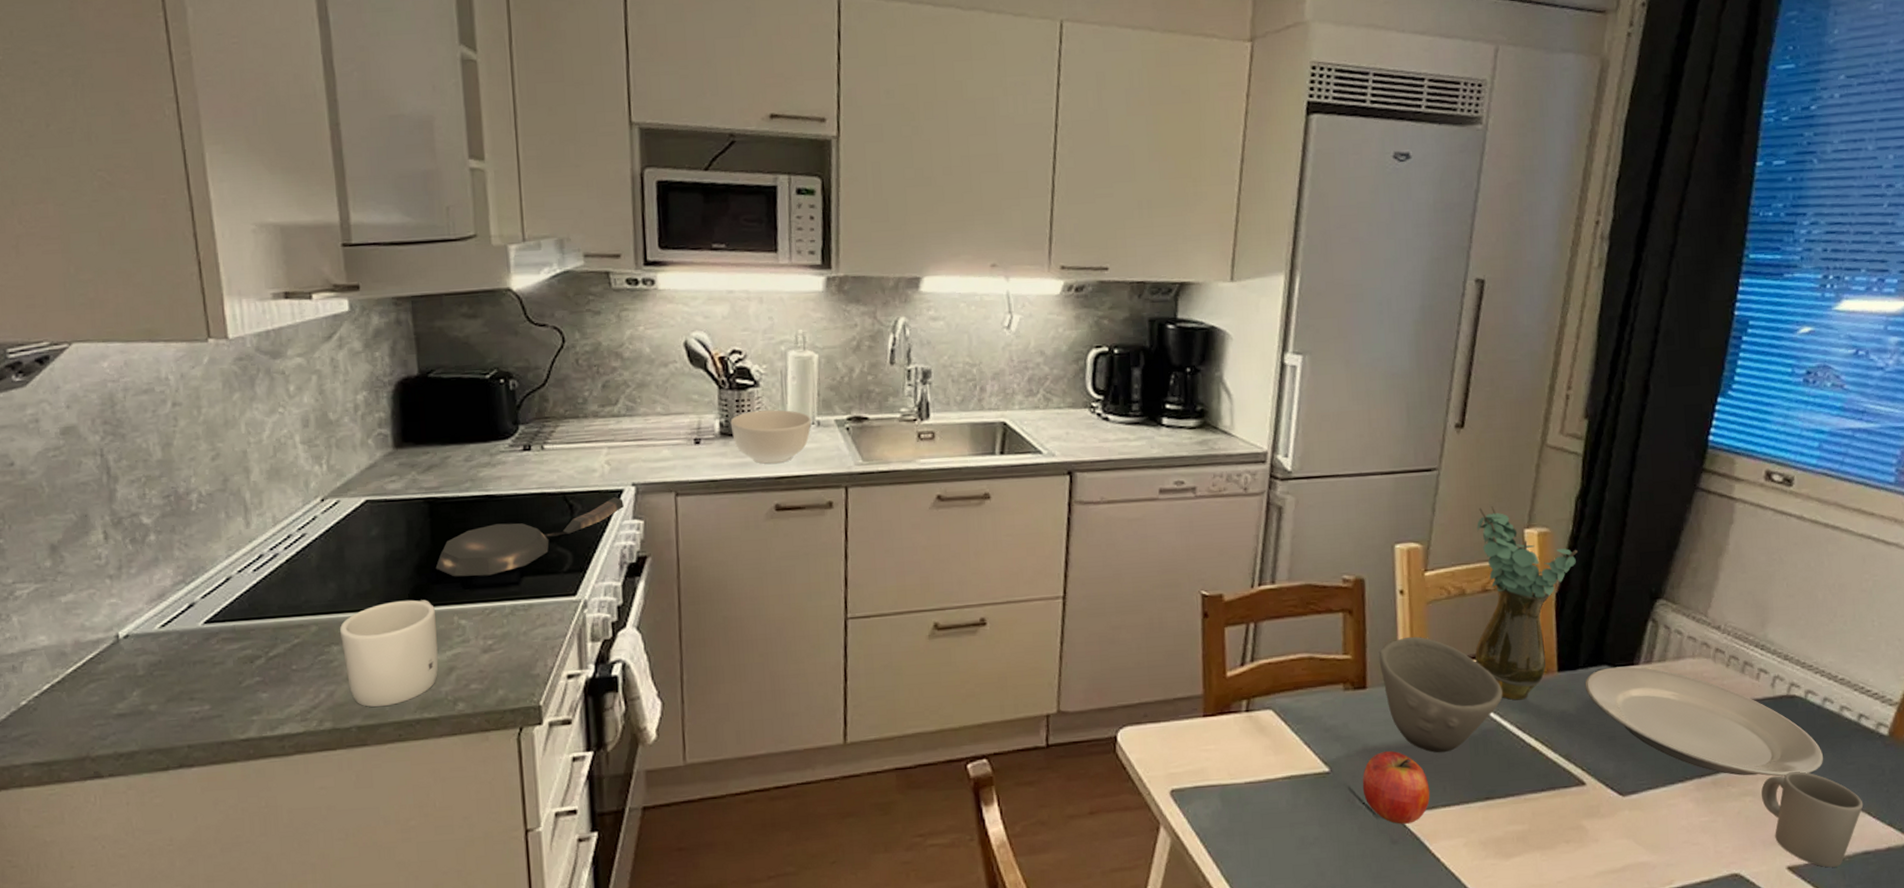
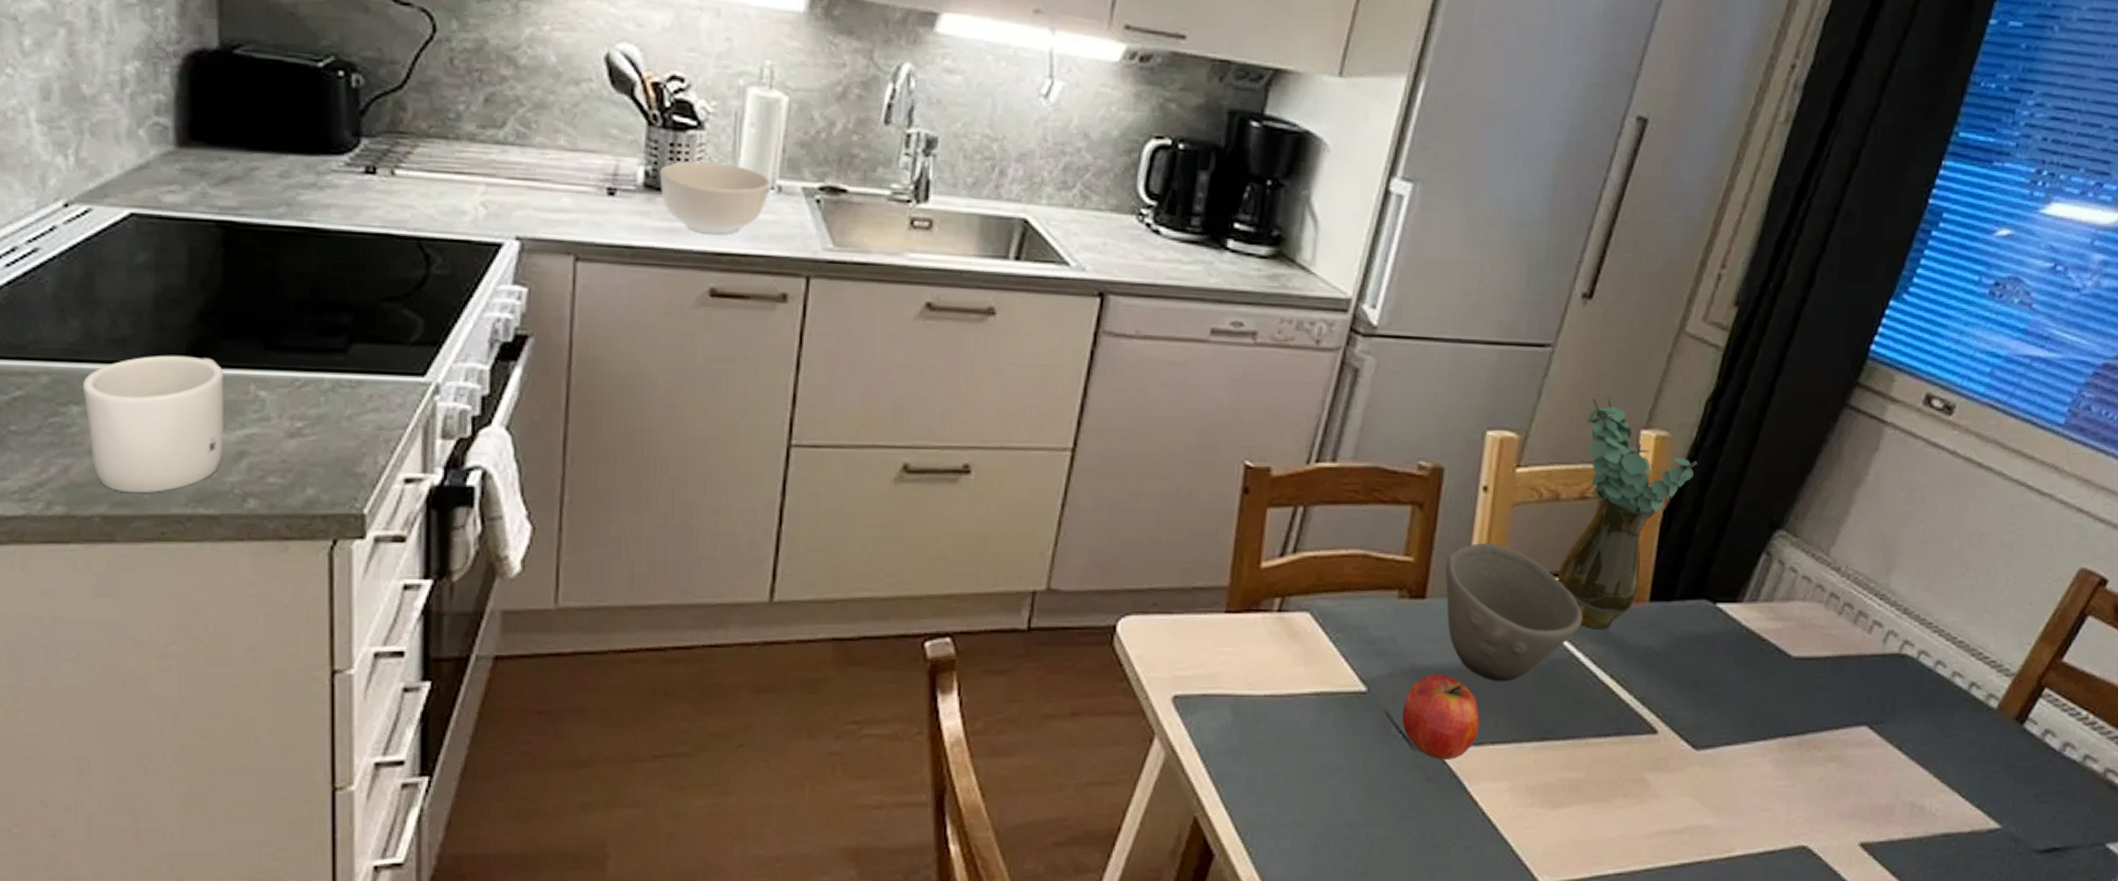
frying pan: present [435,497,624,577] -> none [227,252,502,337]
plate: present [1585,666,1824,777] -> none [1677,602,1924,744]
mug: present [1761,771,1864,868] -> none [1848,739,1955,848]

